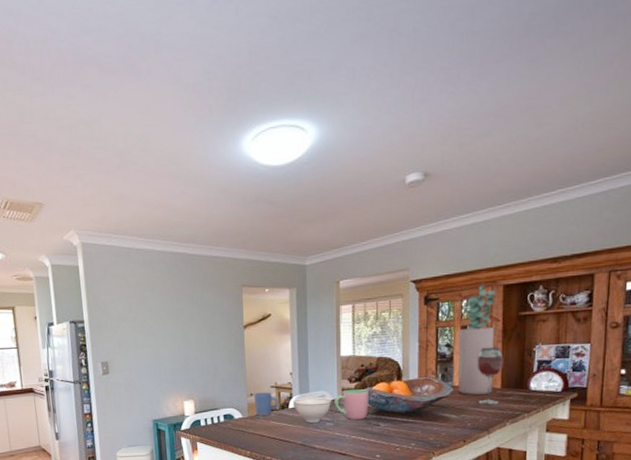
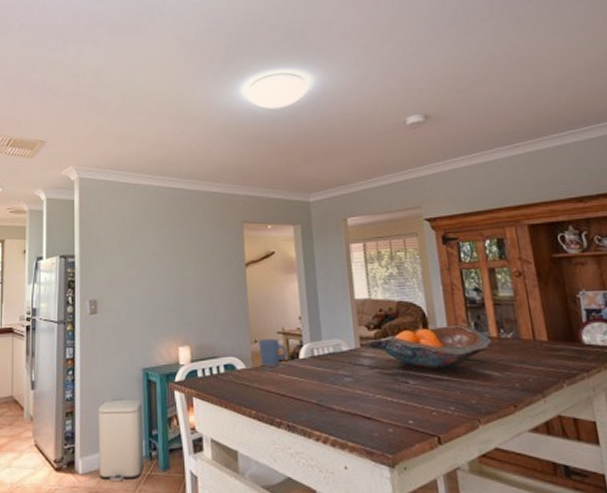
bowl: present [293,397,332,424] -> none [304,346,349,378]
cup: present [335,389,369,420] -> none [352,338,394,376]
vase: present [458,280,495,396] -> none [486,219,539,350]
wineglass: present [477,346,504,405] -> none [512,292,550,361]

